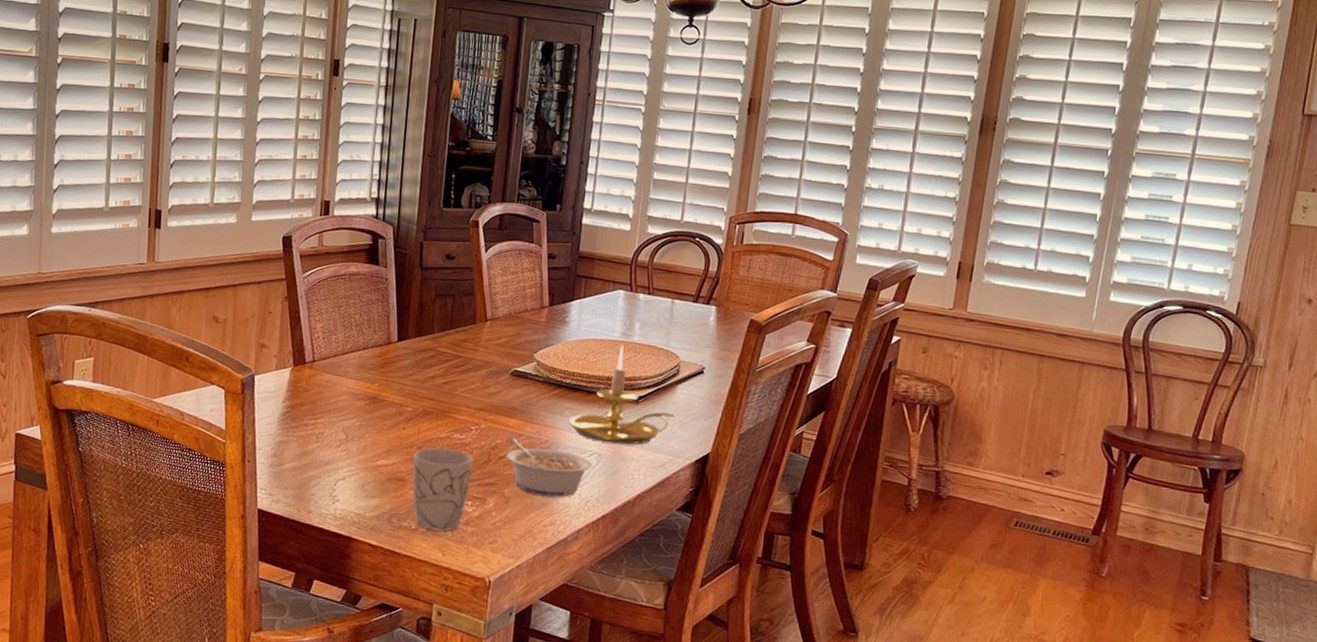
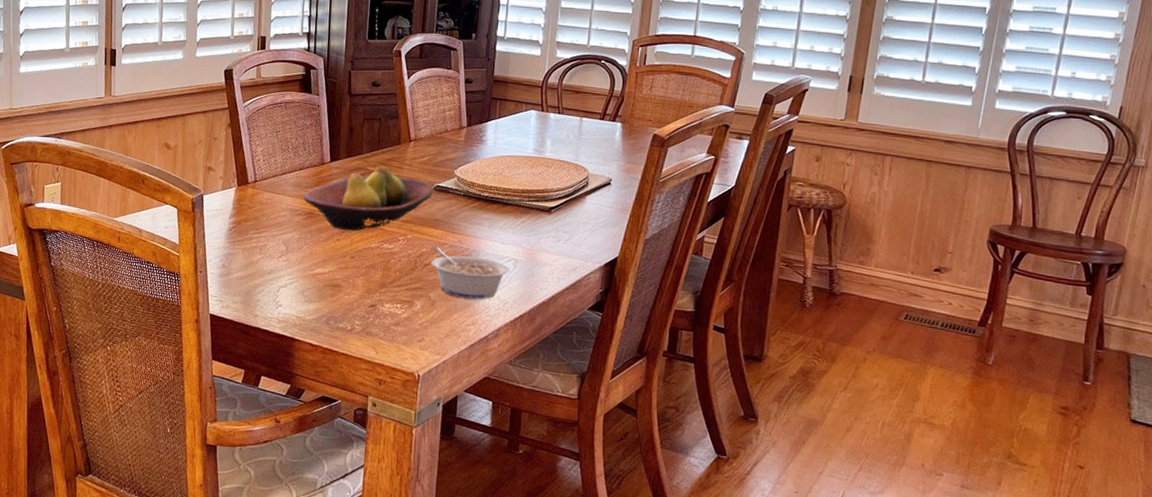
fruit bowl: none [366,347,512,419] -> present [303,166,434,231]
mug: present [412,447,474,531] -> none [347,256,402,332]
candle holder: present [568,344,676,445] -> none [487,160,586,251]

